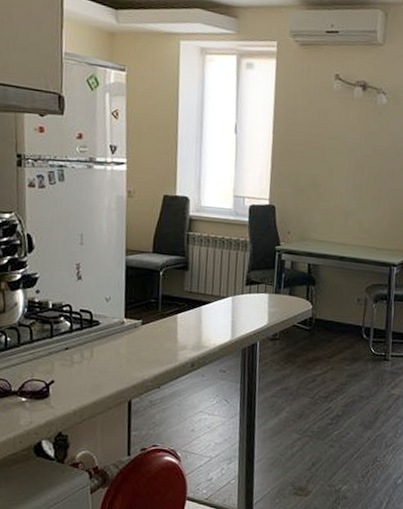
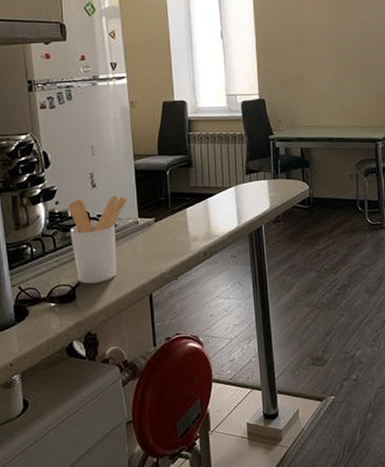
utensil holder: none [49,290,115,383] -> present [68,195,128,284]

